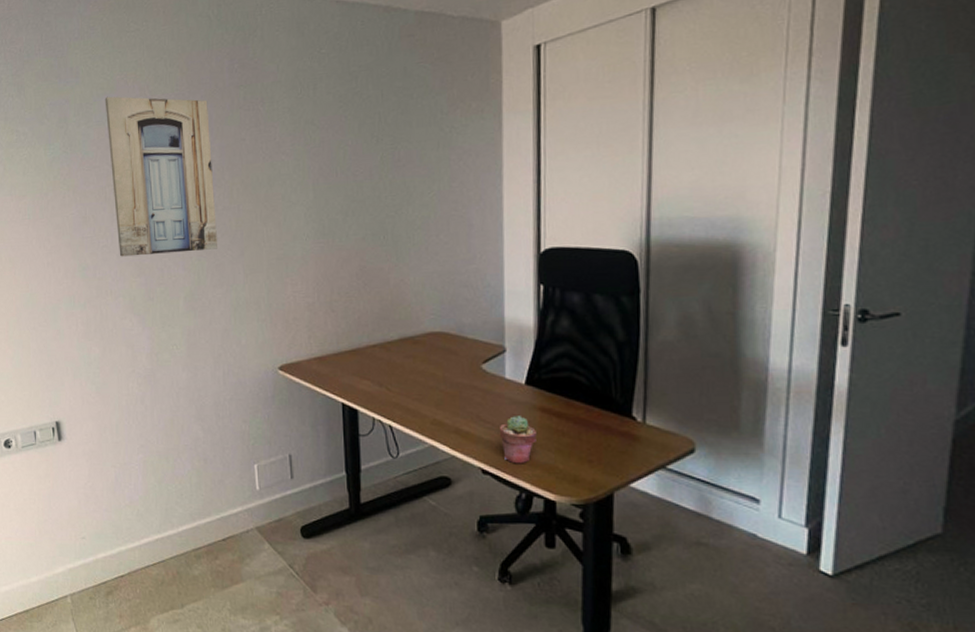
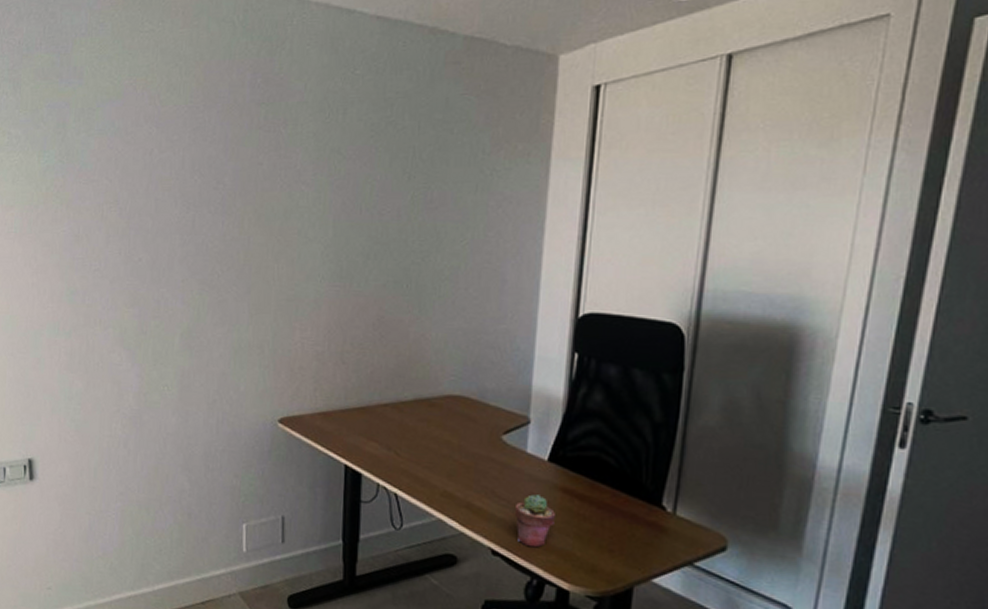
wall art: present [104,96,219,257] -> none [109,103,224,284]

